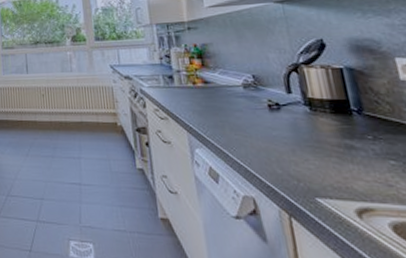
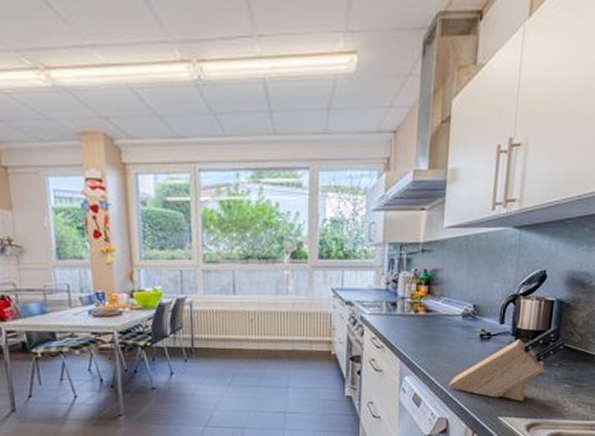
knife block: none [245,94,375,180] -> present [448,326,566,402]

